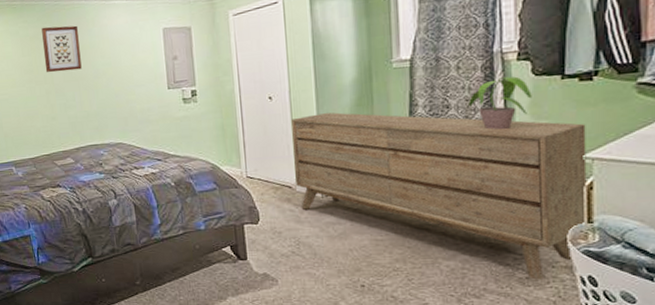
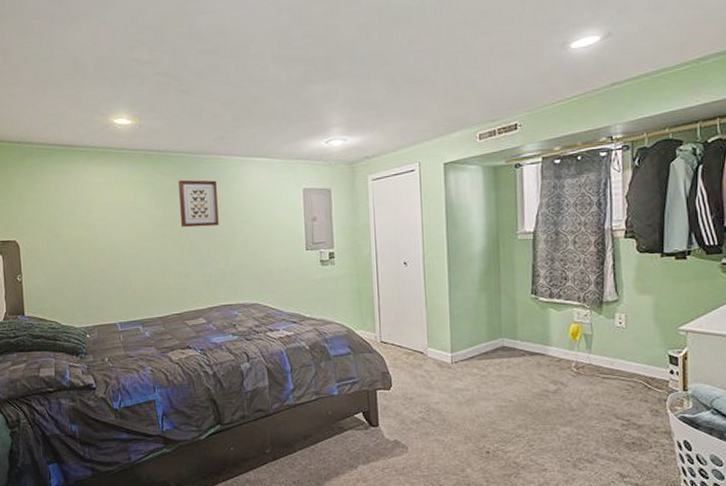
dresser: present [291,112,588,280] -> none [425,279,683,445]
potted plant: present [468,76,532,130] -> none [583,252,637,302]

